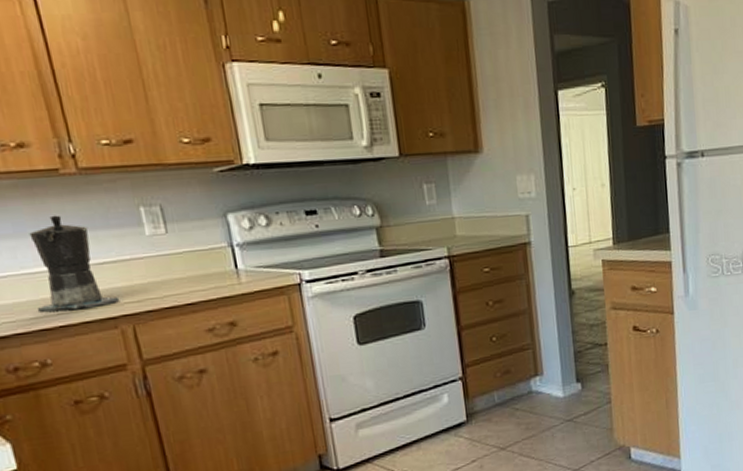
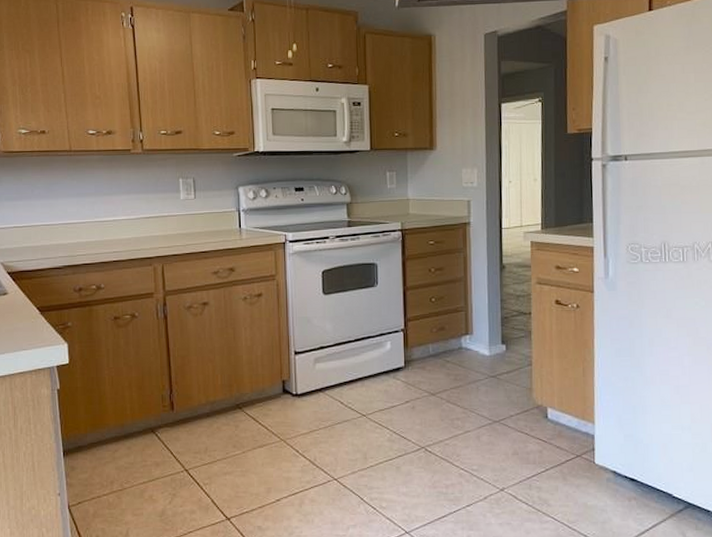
coffee maker: present [29,215,120,313] -> none [101,181,156,250]

